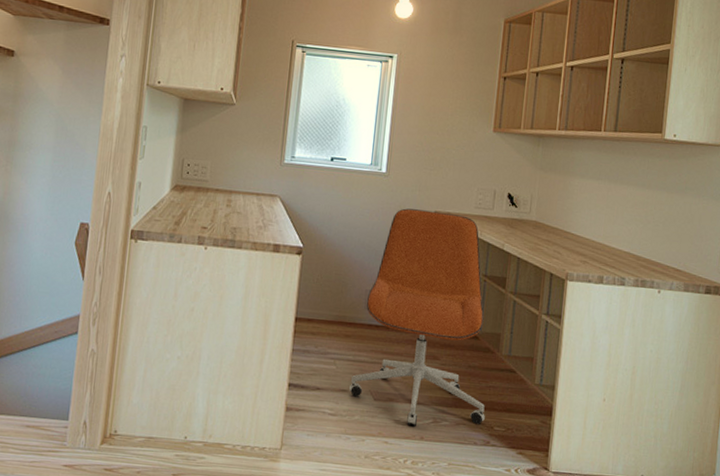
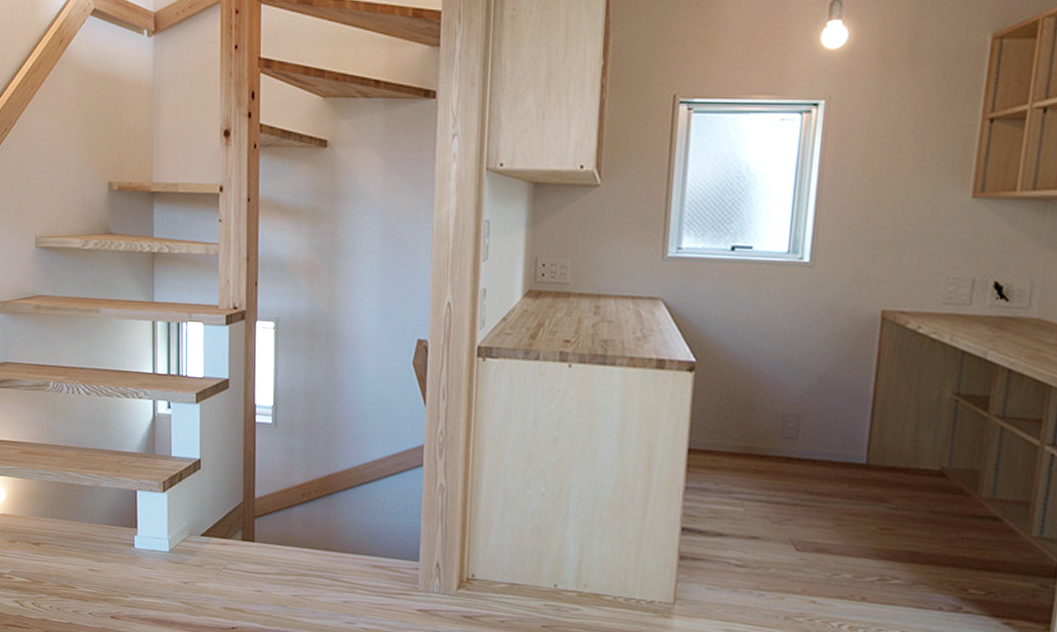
office chair: present [349,208,485,427] -> none [762,308,956,585]

